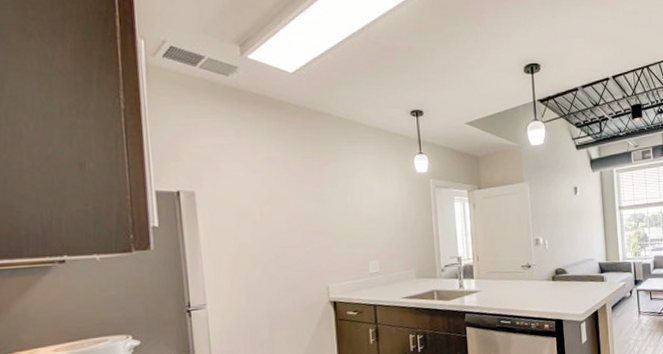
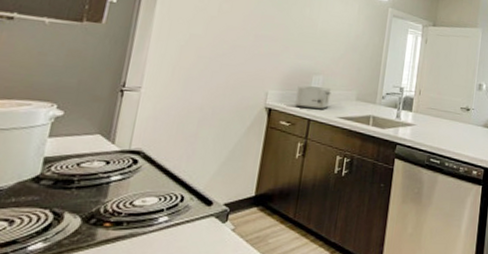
toaster: none [356,271,391,296] -> present [295,85,332,110]

